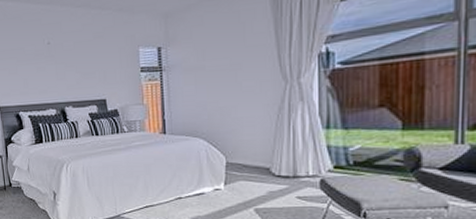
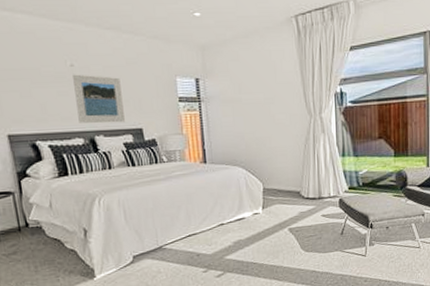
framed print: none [49,51,92,95] -> present [73,74,126,124]

